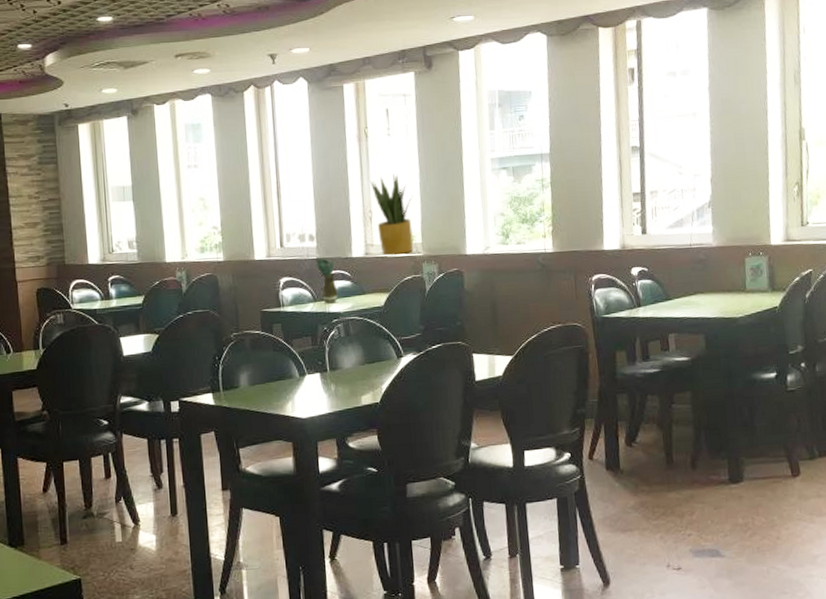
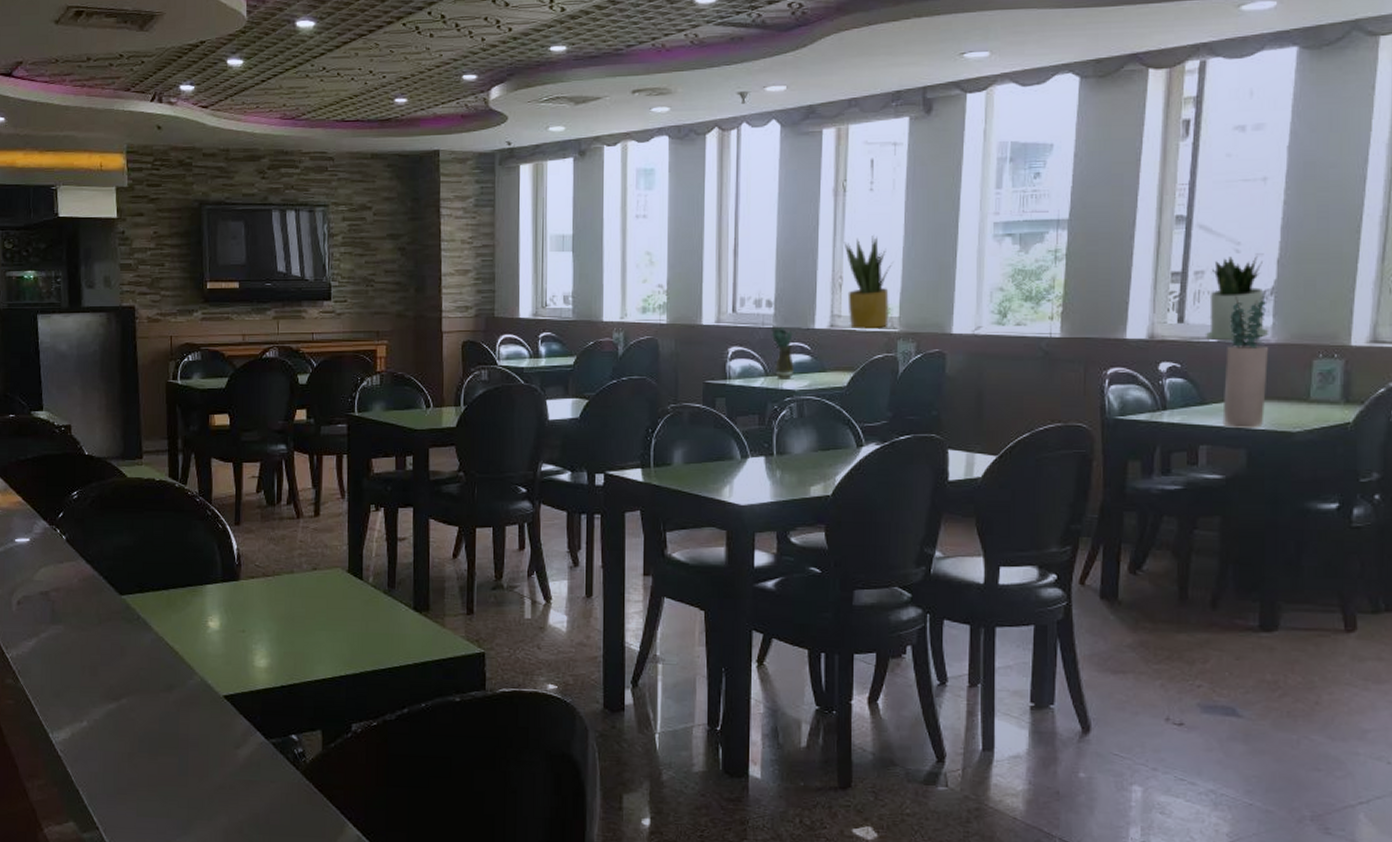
planter: none [663,177,711,248] -> present [1205,256,1269,341]
vase: none [680,203,715,318] -> present [1222,289,1269,428]

